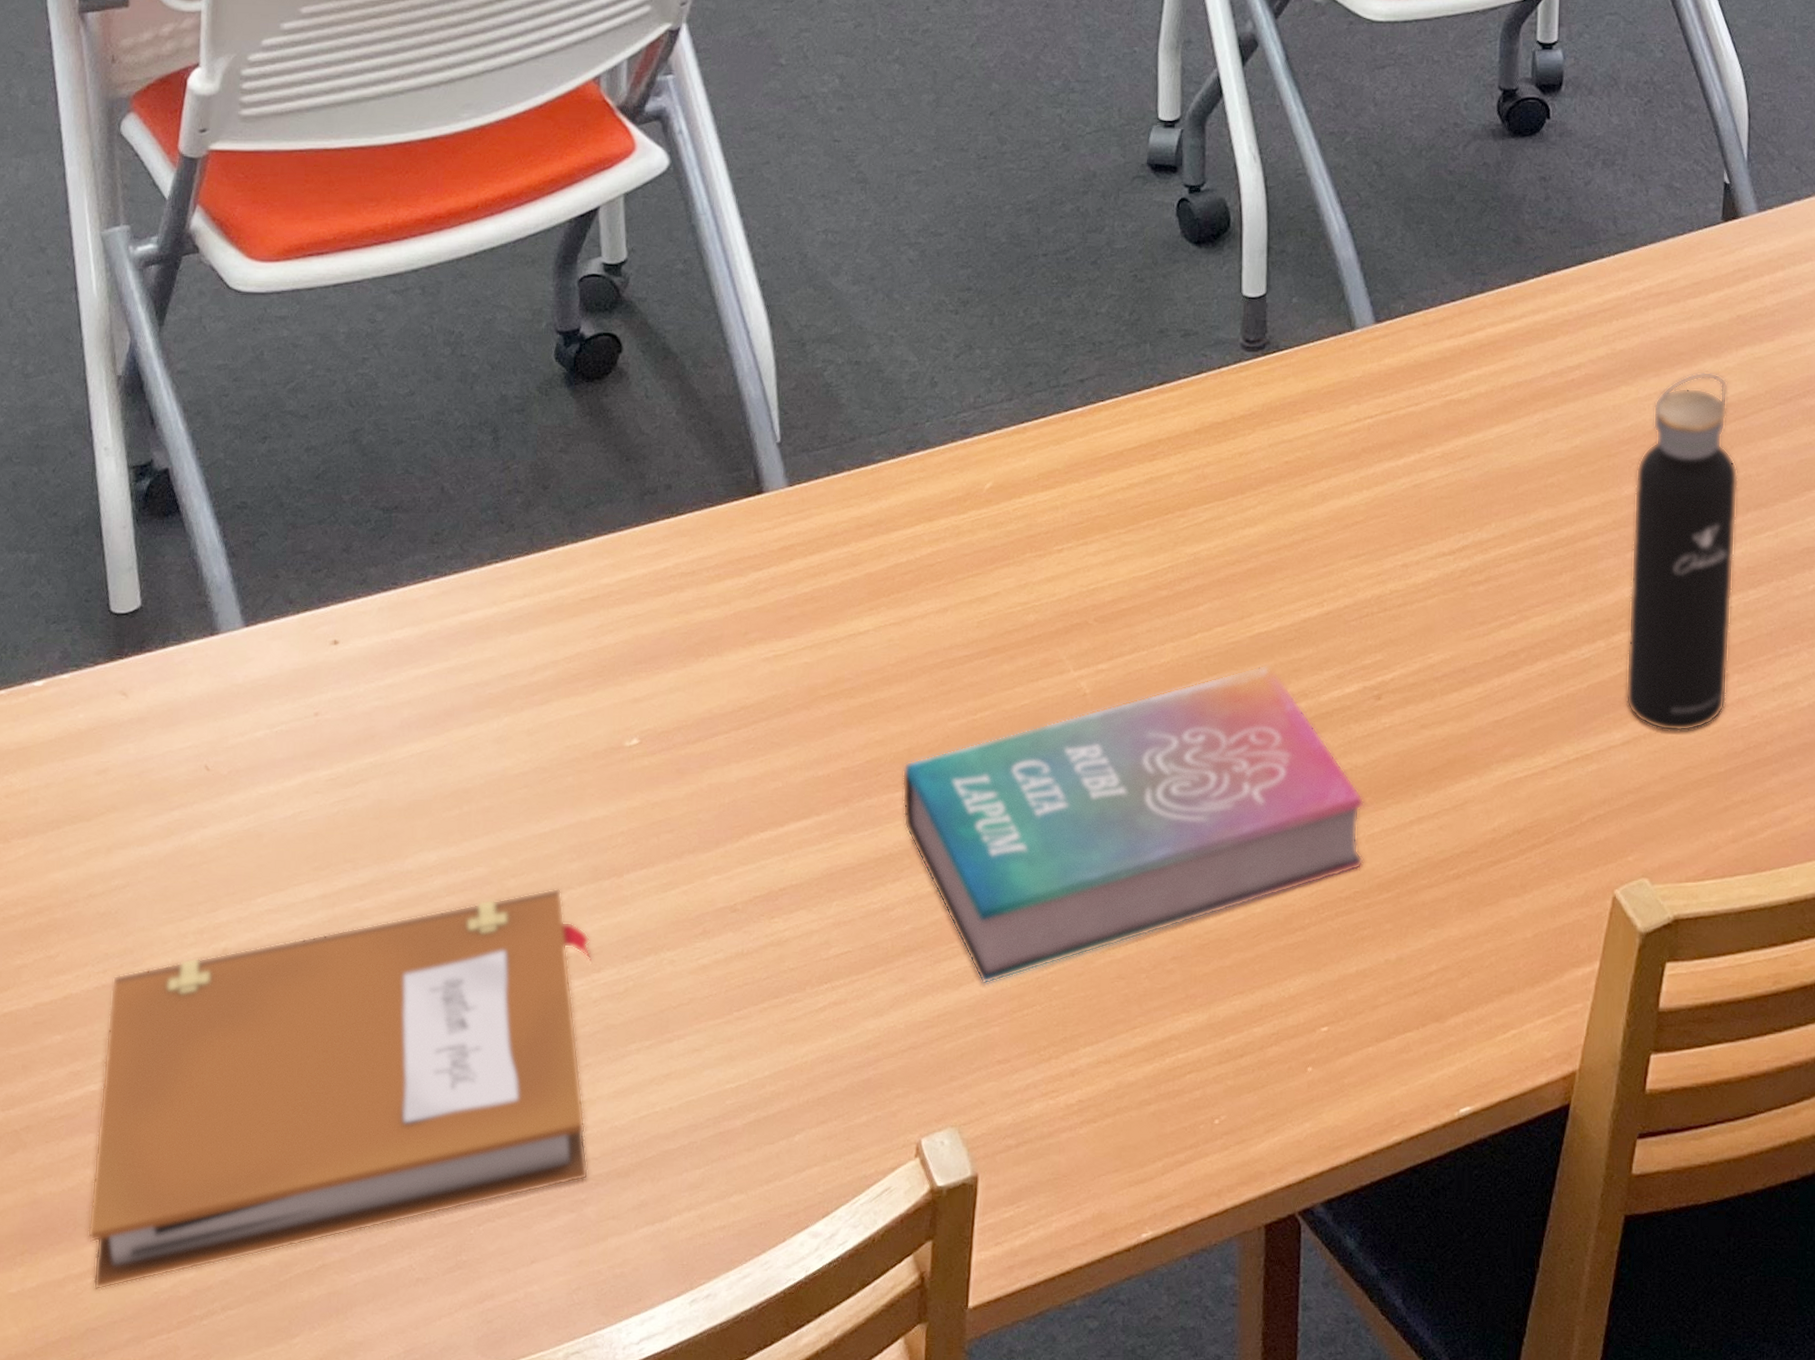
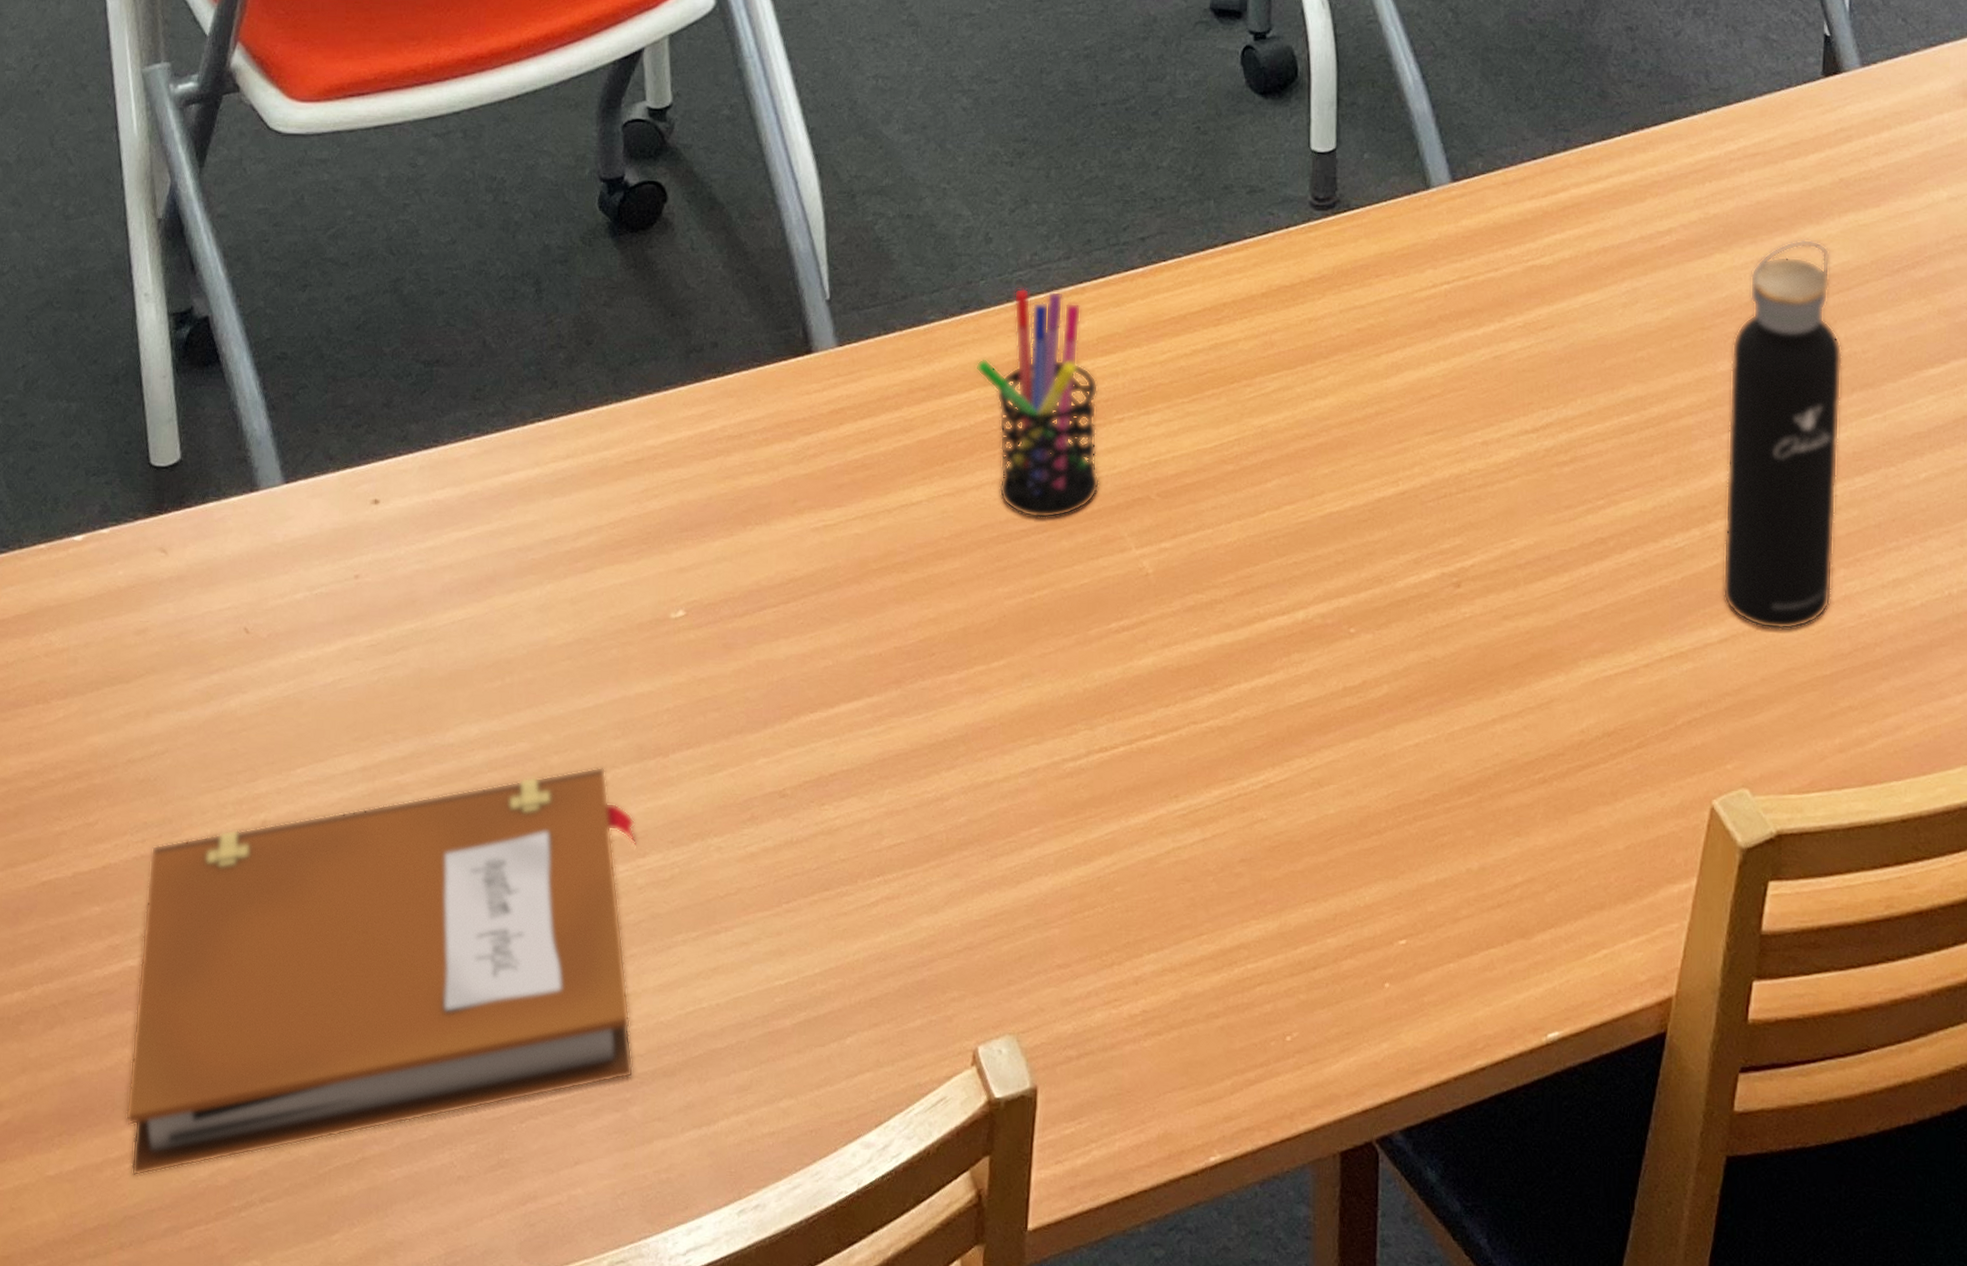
book: present [902,663,1365,984] -> none [956,545,1445,883]
pen holder: none [921,429,1040,645] -> present [976,288,1100,519]

